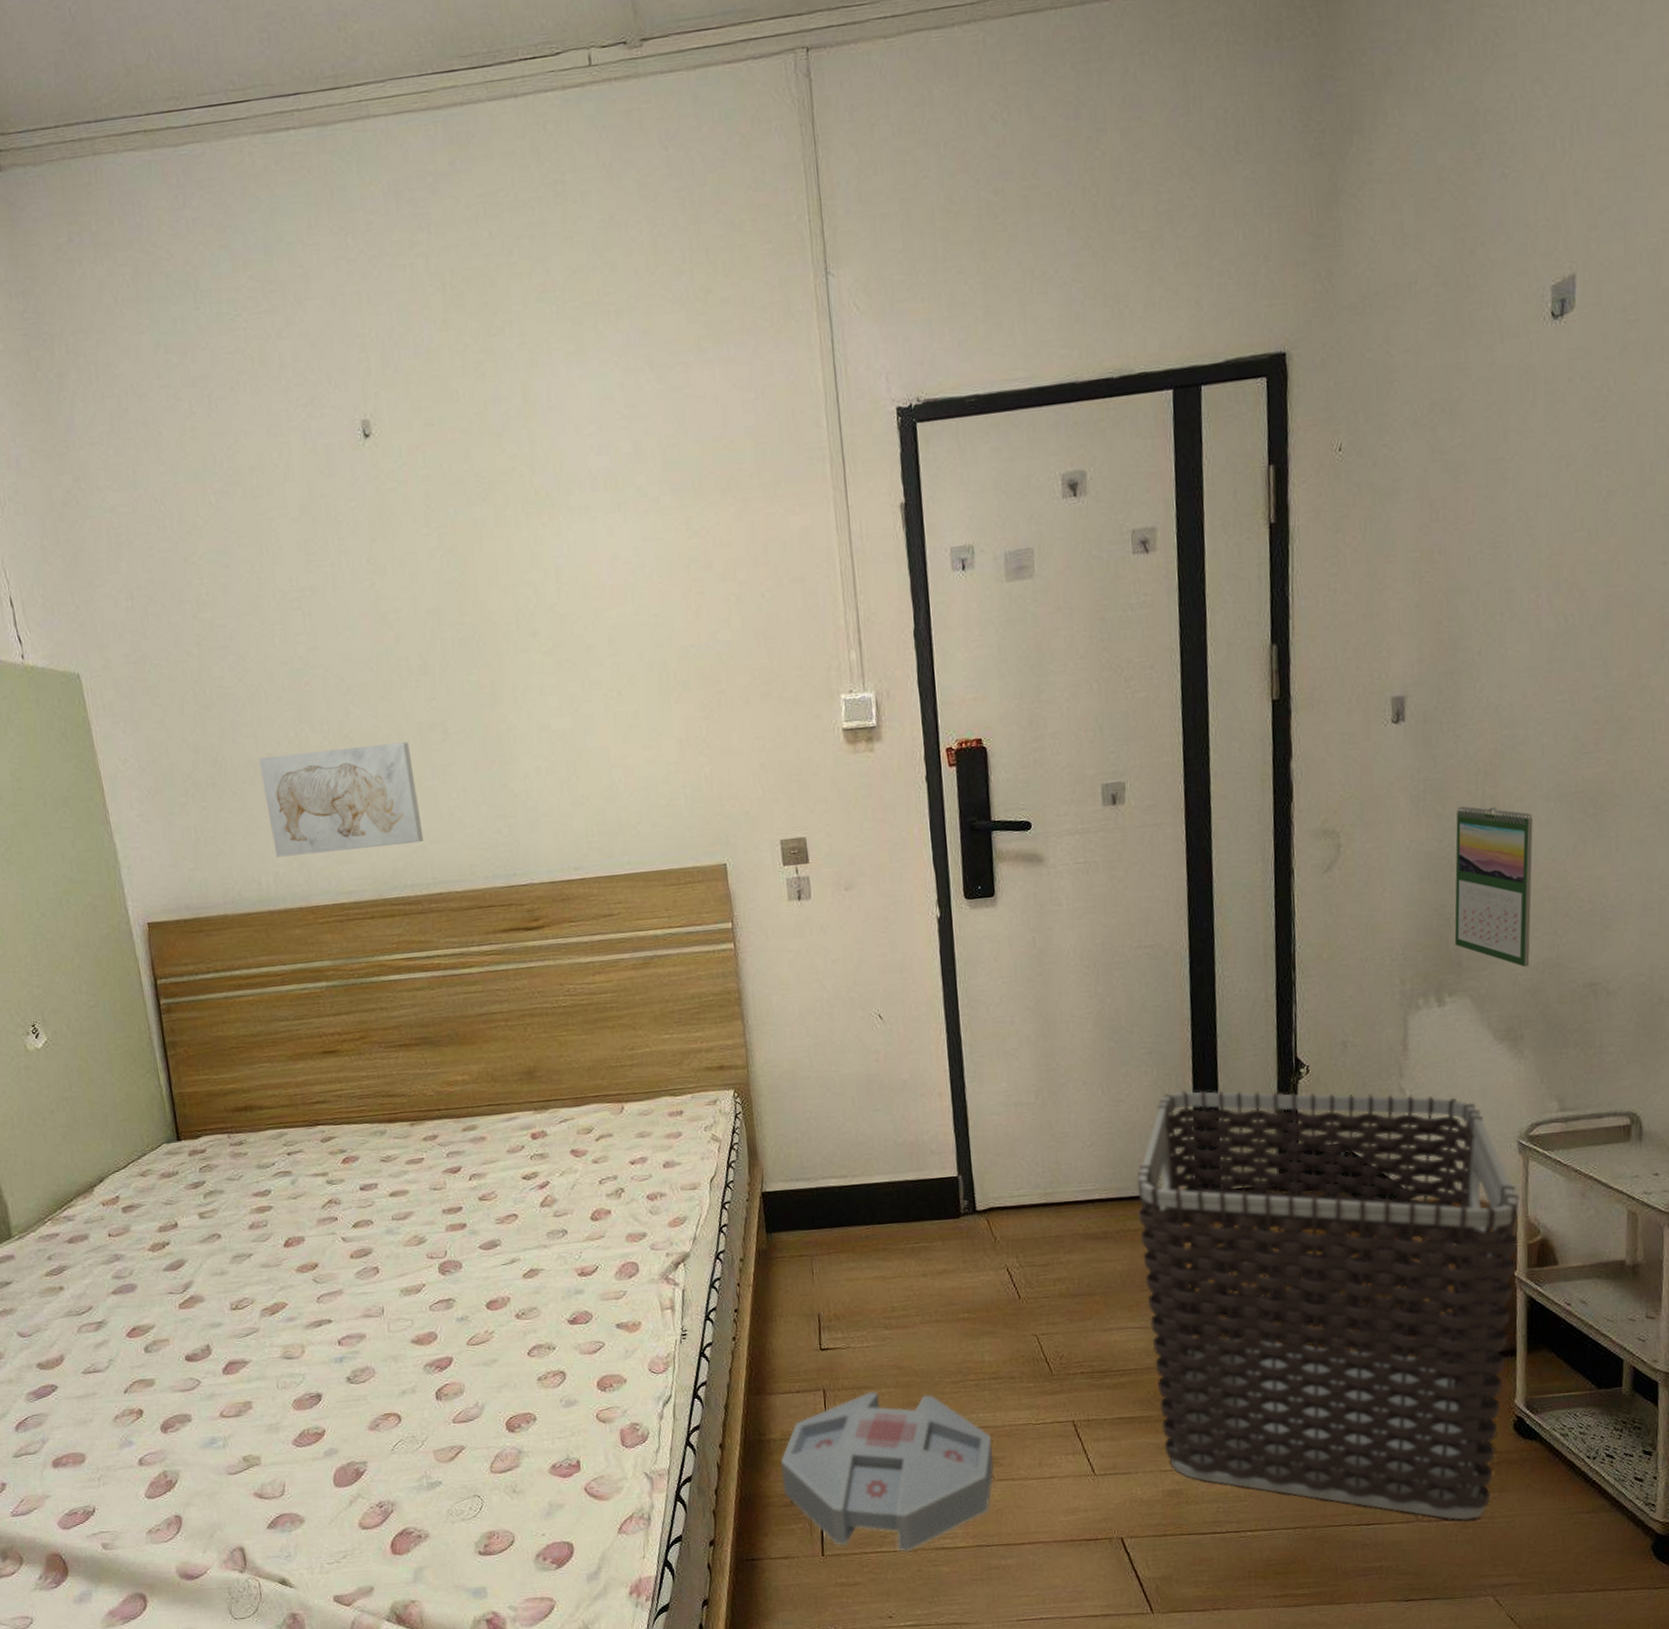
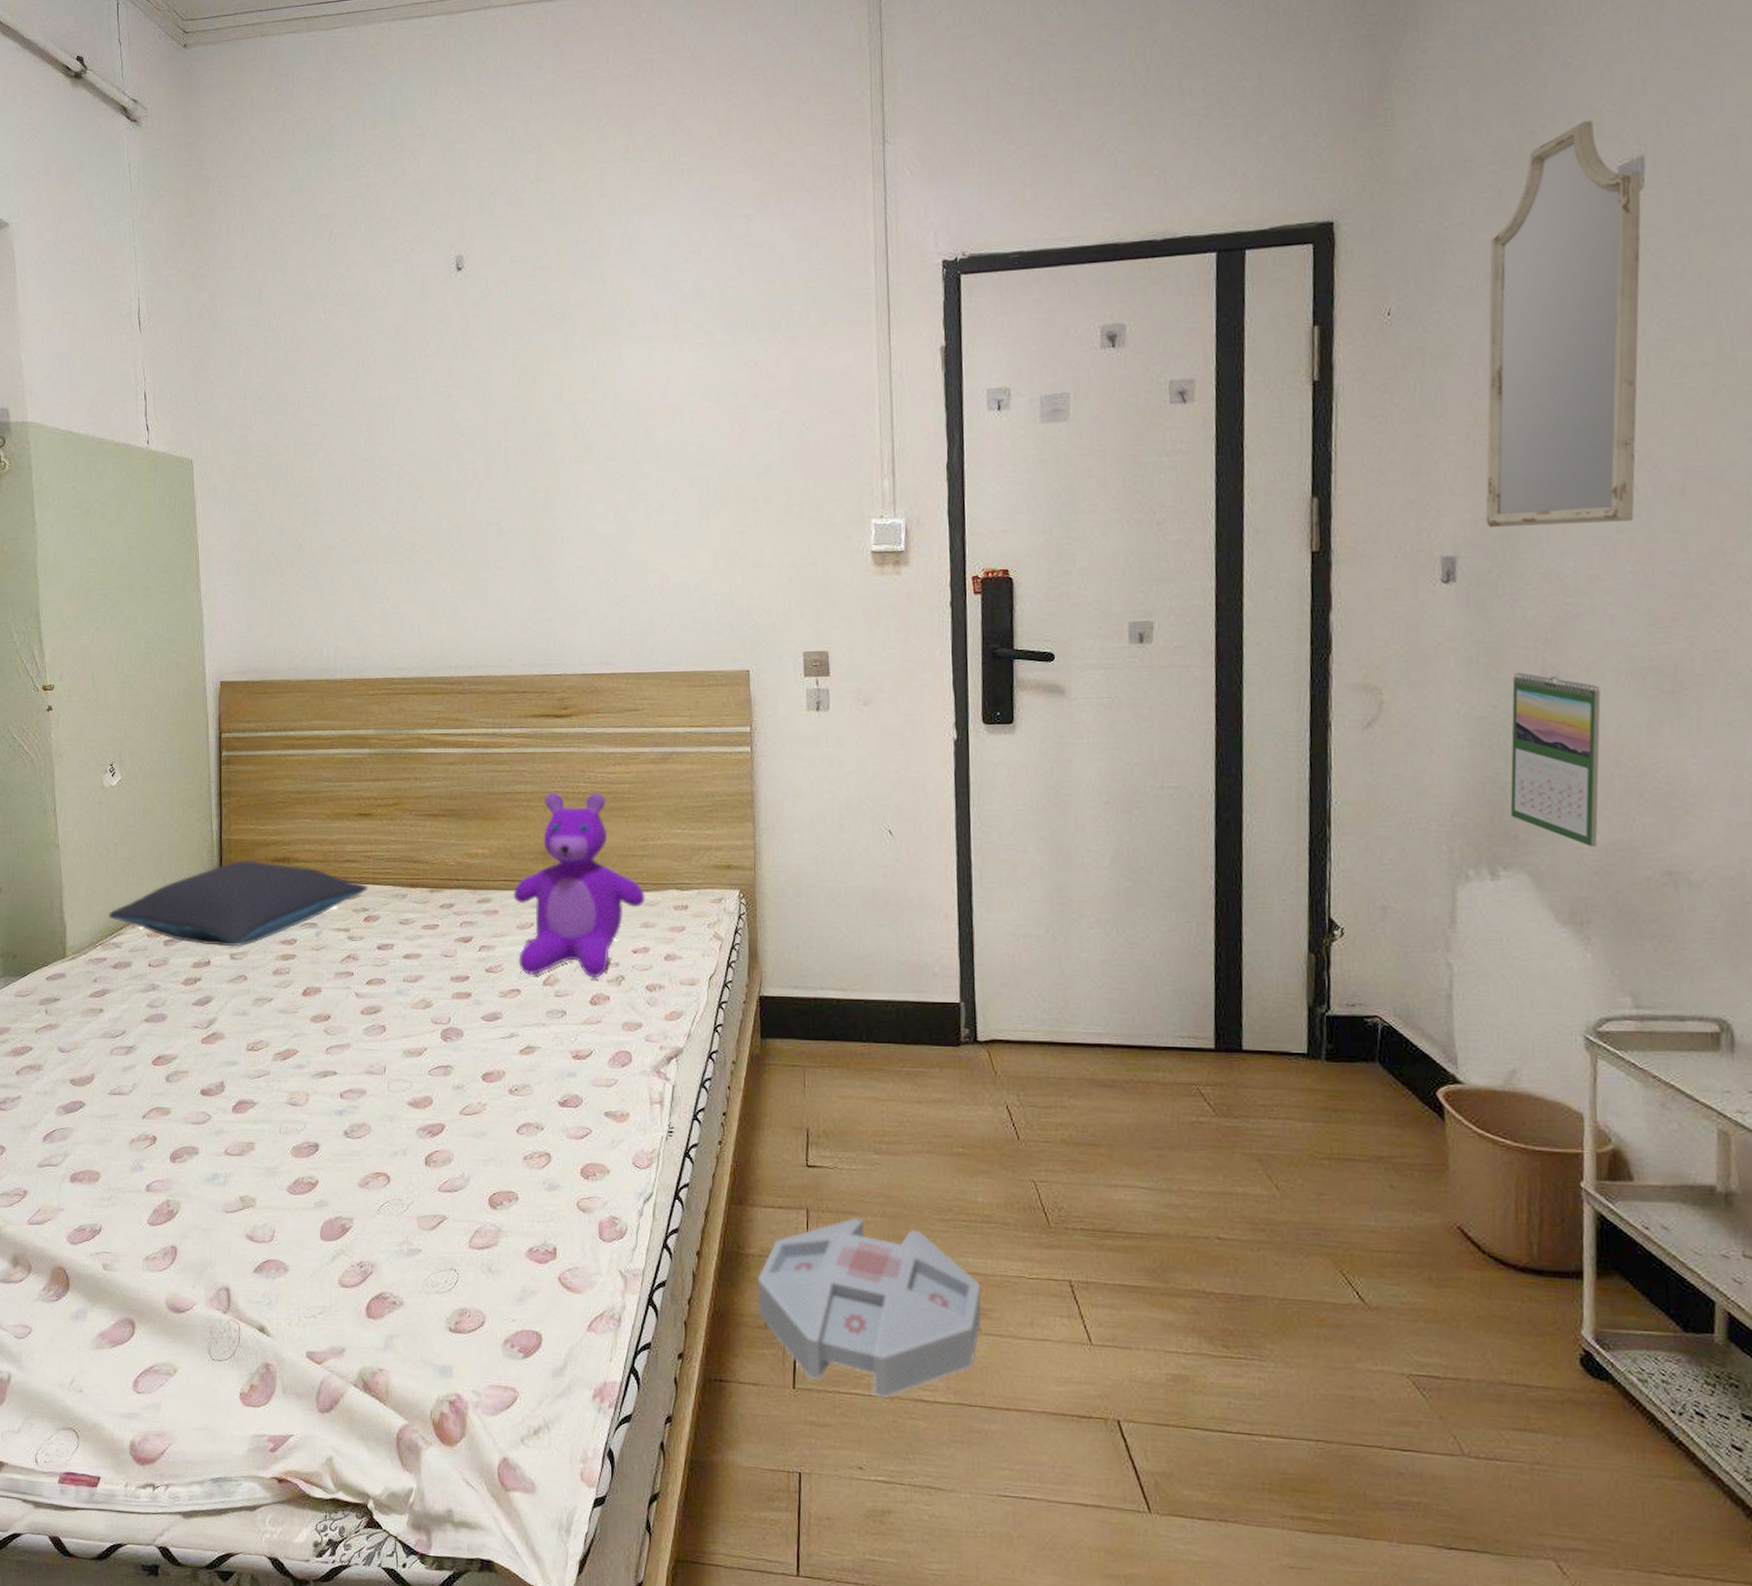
pillow: none [54,1112,342,1207] -> present [108,860,368,946]
wall art: present [258,742,424,857] -> none [334,536,471,632]
teddy bear: none [499,1005,639,1199] -> present [513,793,646,978]
clothes hamper: present [1136,1090,1521,1520] -> none [1150,940,1588,1464]
home mirror: none [1431,237,1572,664] -> present [1486,121,1641,527]

